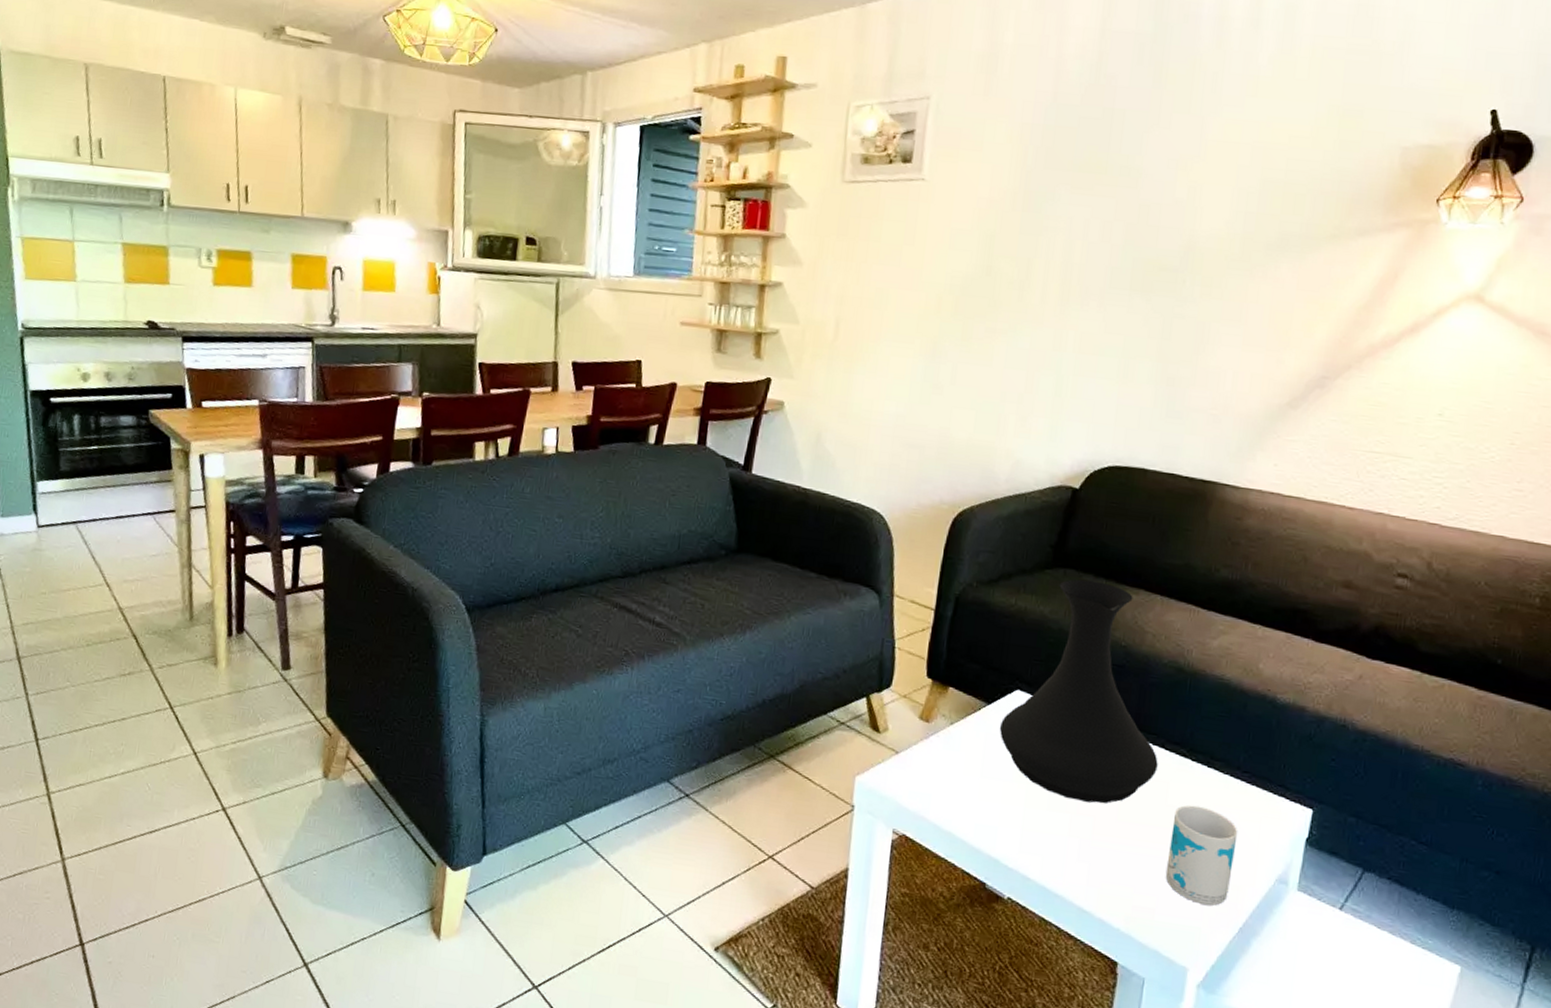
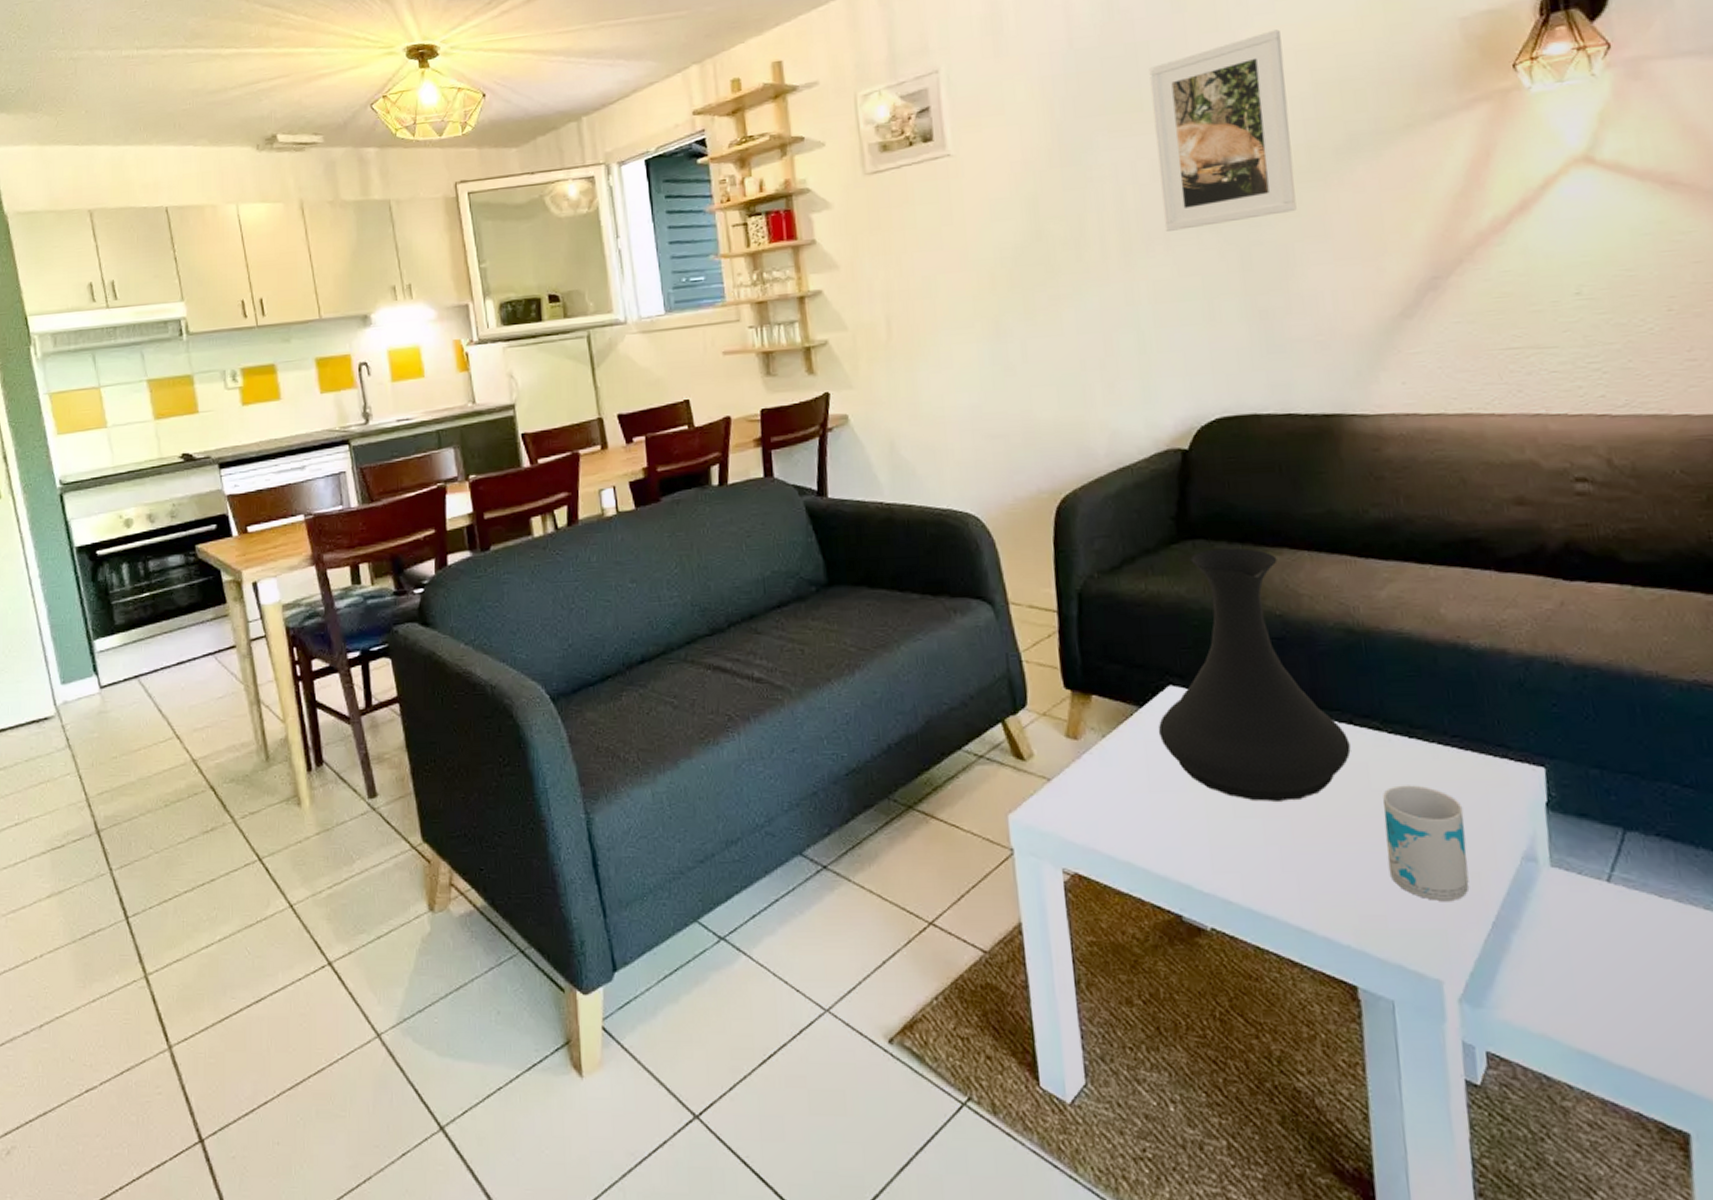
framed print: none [1102,123,1244,294] -> present [1149,29,1297,231]

